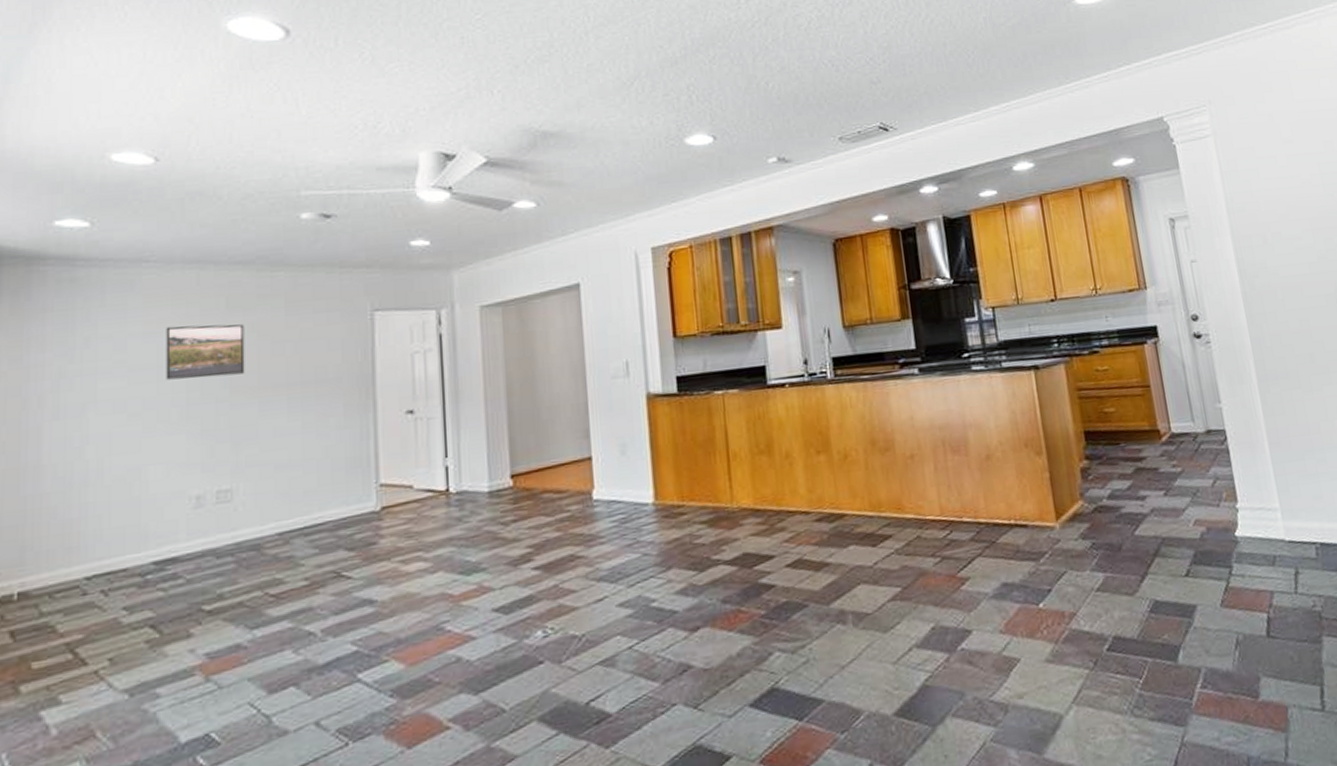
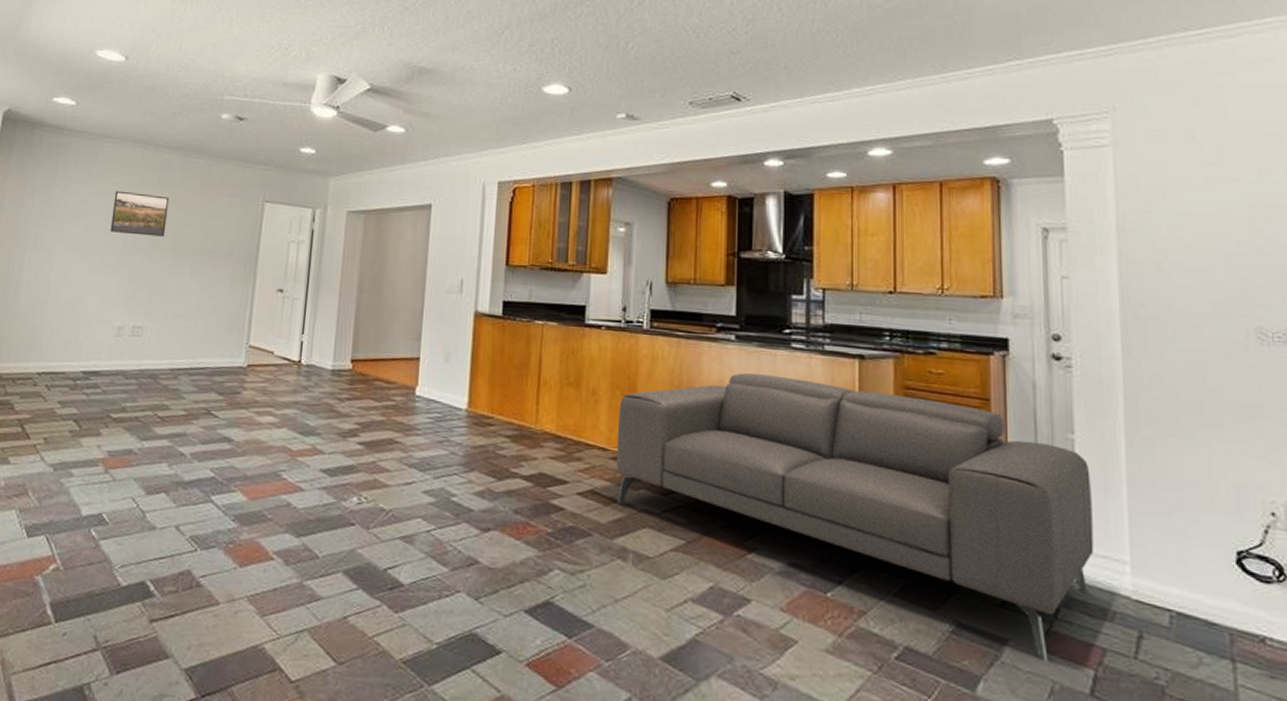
sofa: none [815,395,1252,617] -> present [615,373,1094,662]

